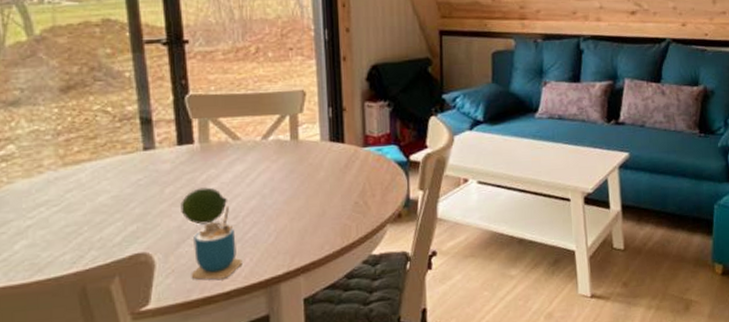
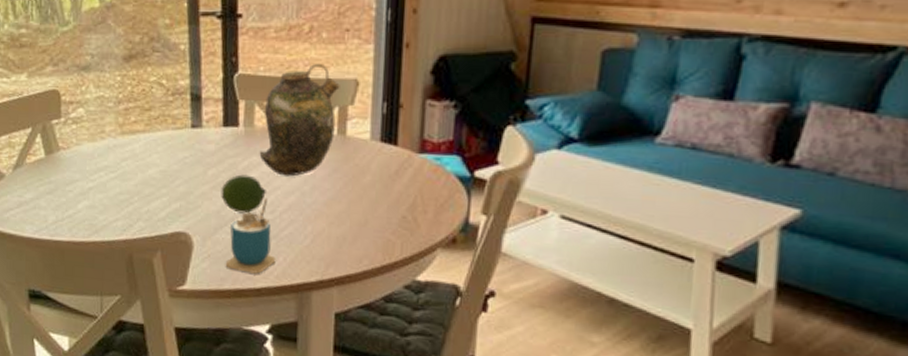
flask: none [217,79,289,184] -> present [259,63,340,177]

